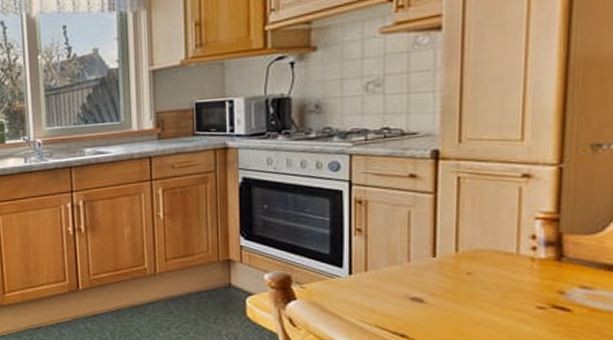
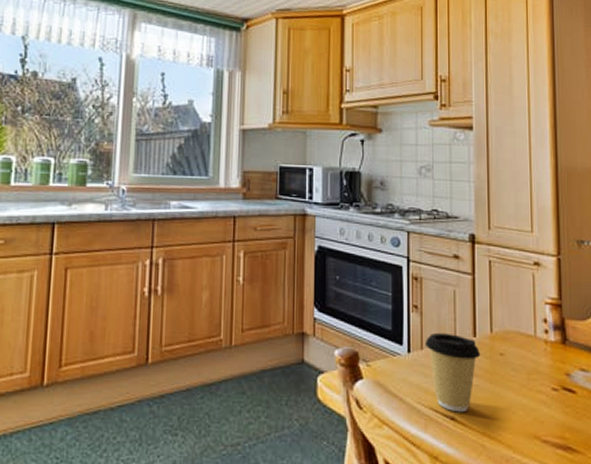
coffee cup: none [371,254,442,330] -> present [425,332,481,413]

